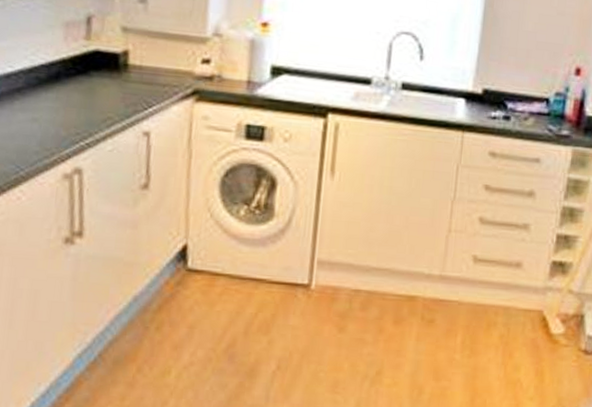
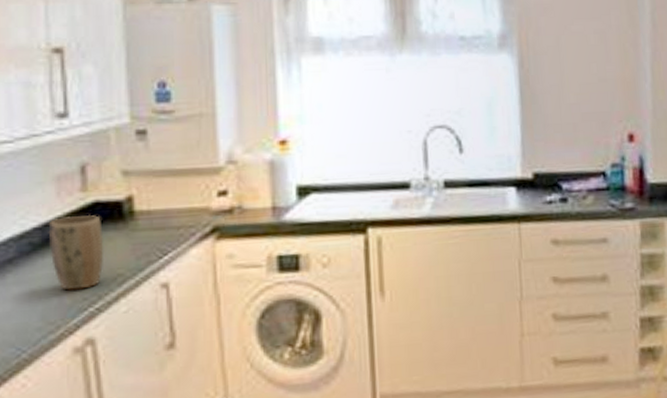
plant pot: none [52,59,100,125] -> present [48,214,103,290]

